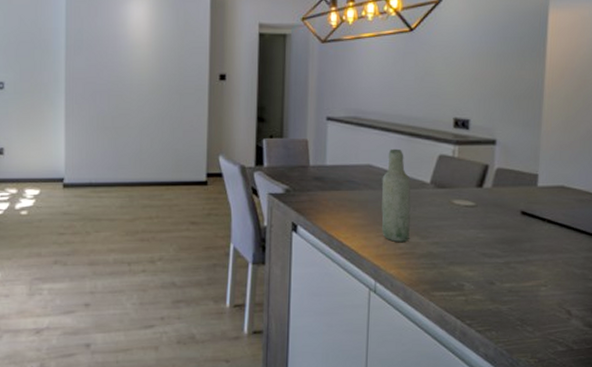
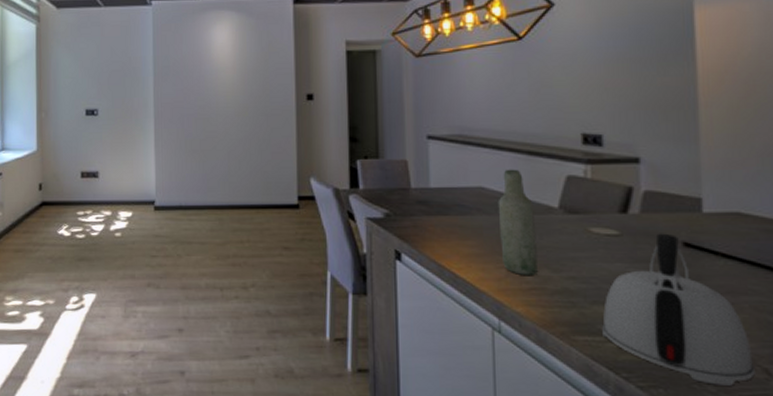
kettle: none [455,204,561,326] -> present [602,233,755,386]

